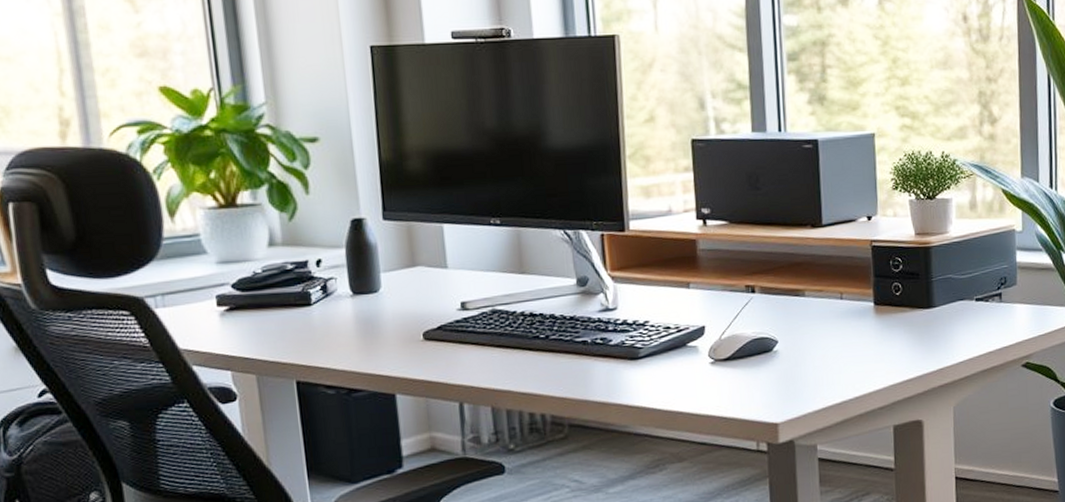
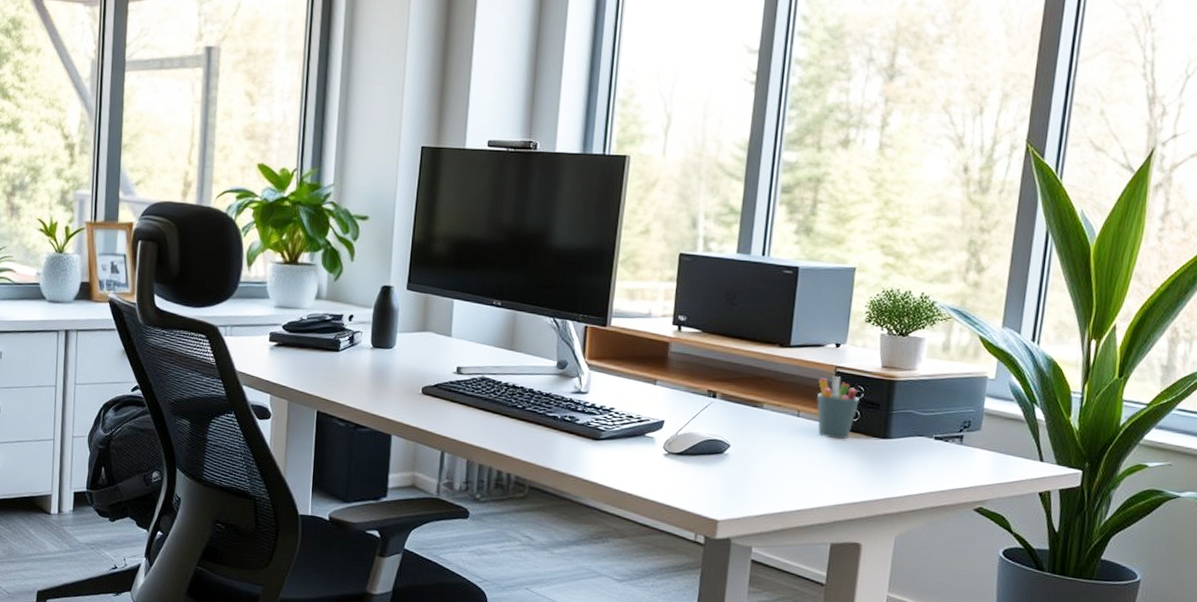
pen holder: none [856,250,899,316] -> present [817,375,859,439]

